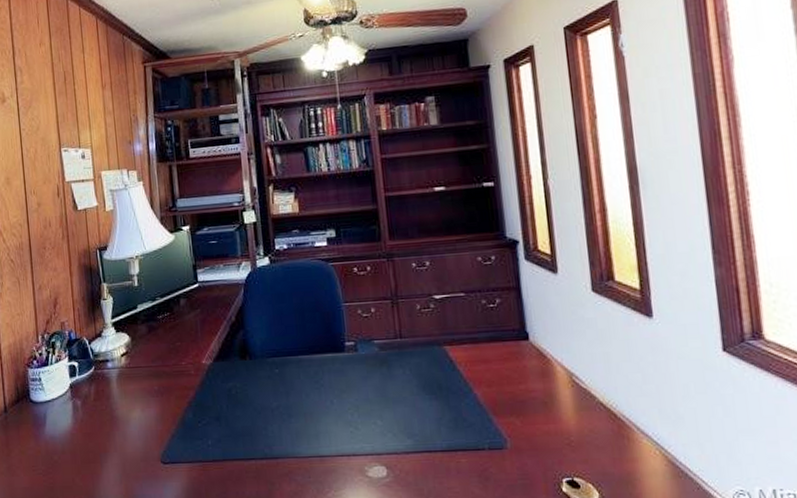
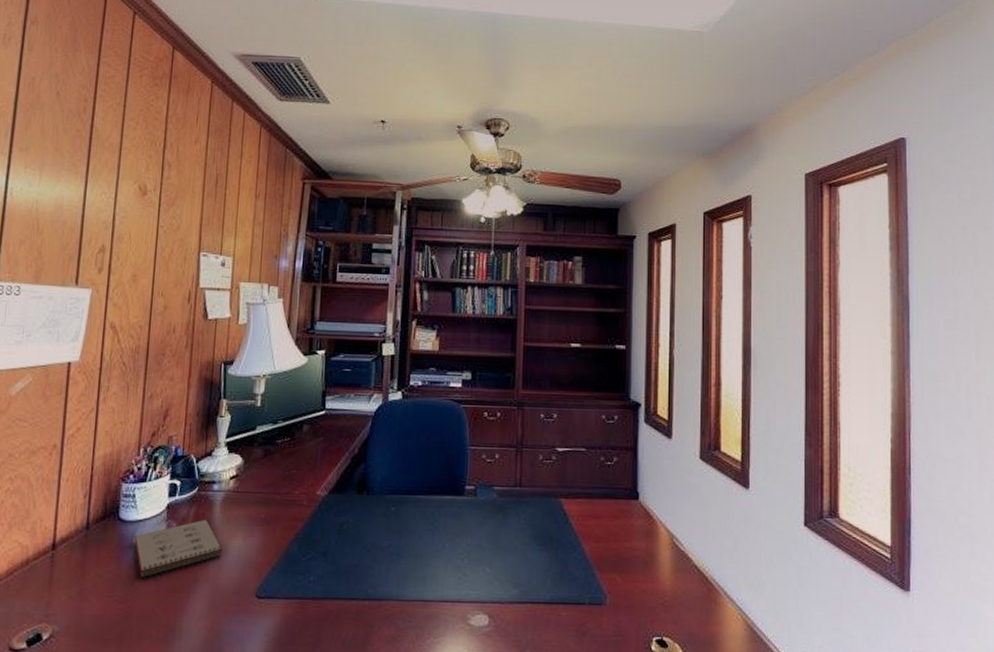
notepad: none [46,395,125,453] -> present [134,519,223,579]

